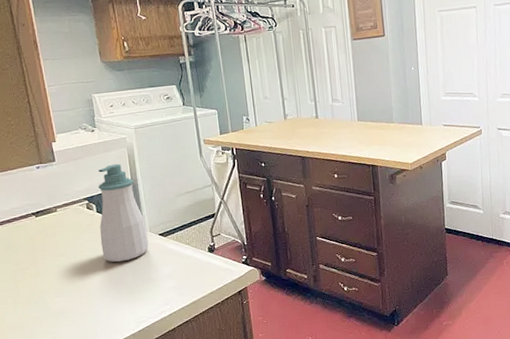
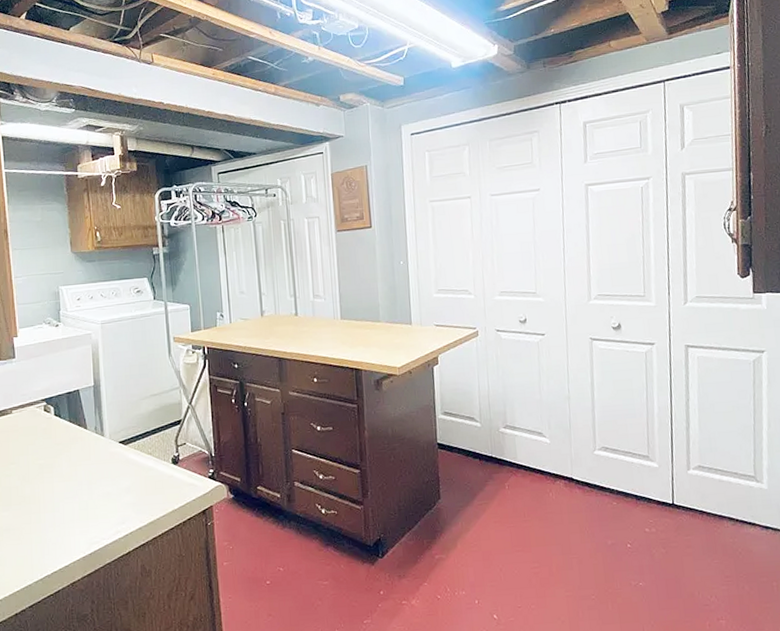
soap bottle: present [98,163,149,262] -> none [56,362,107,473]

